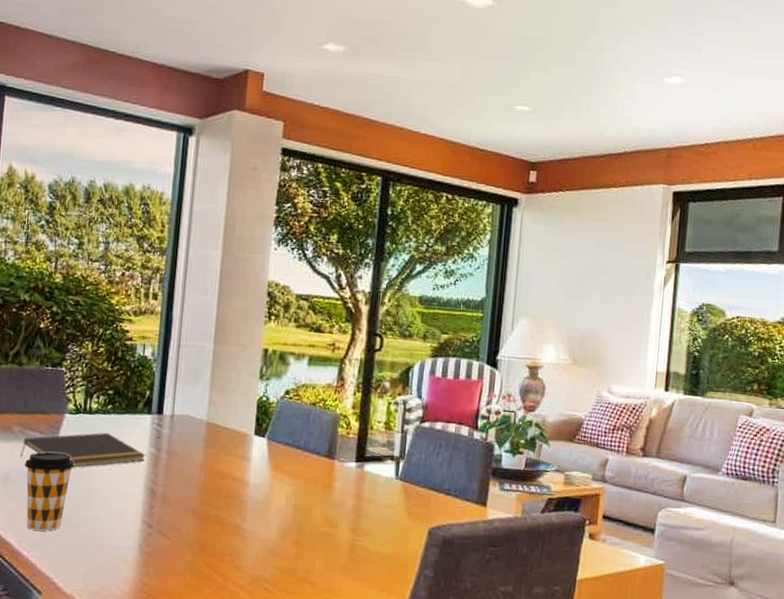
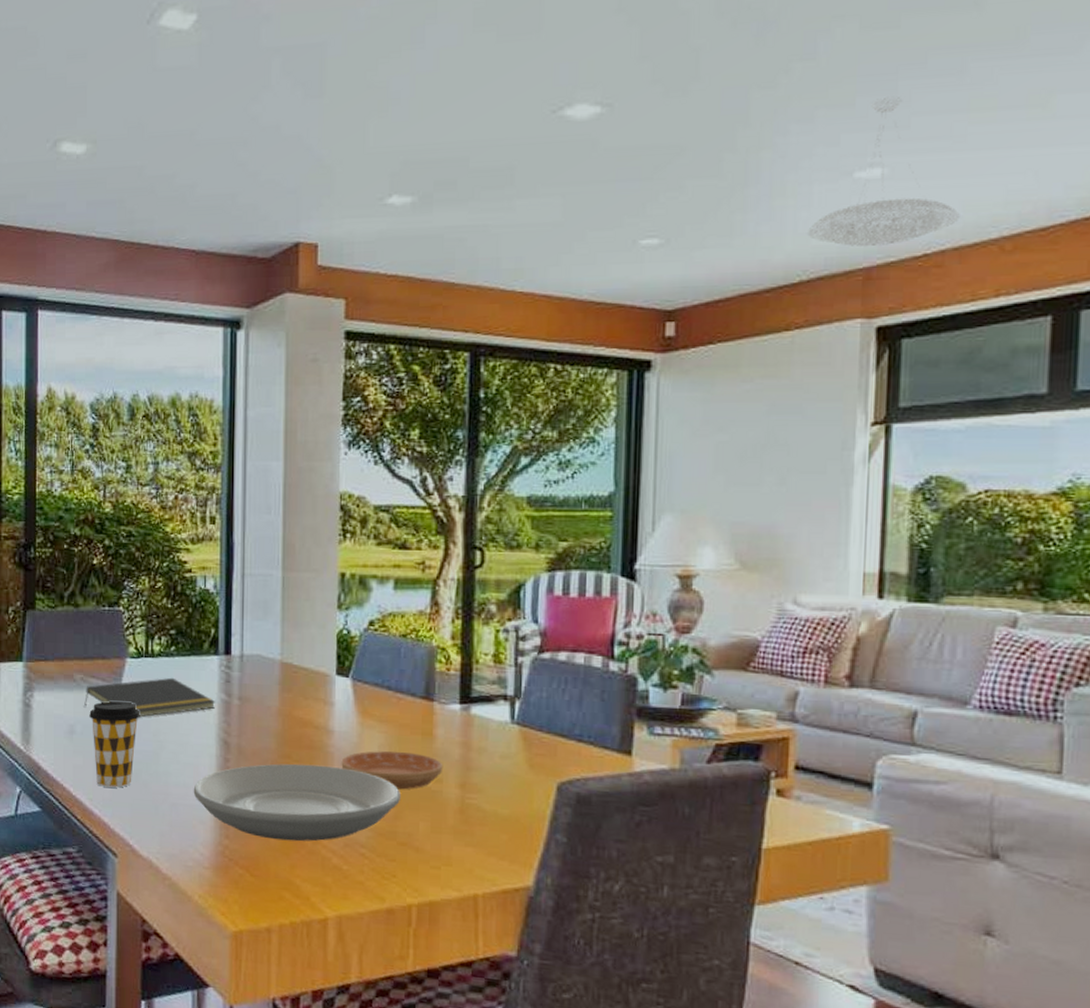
plate: none [119,510,302,579] -> present [193,763,400,842]
saucer: none [253,500,339,534] -> present [341,750,444,790]
pendant lamp: none [631,28,730,134] -> present [808,97,960,247]

